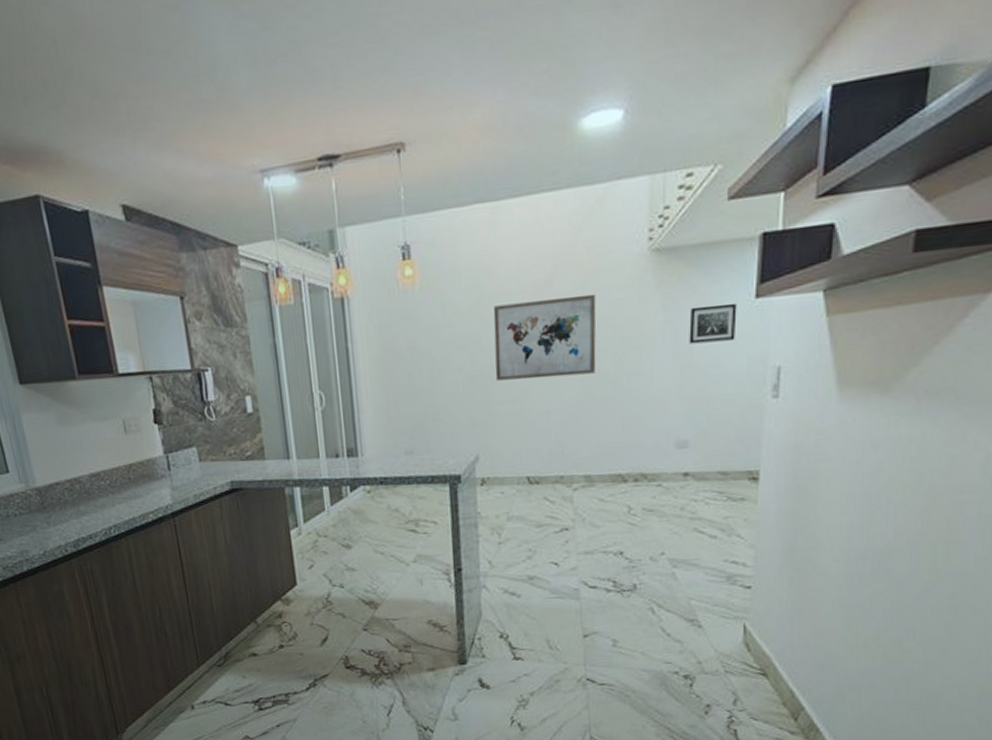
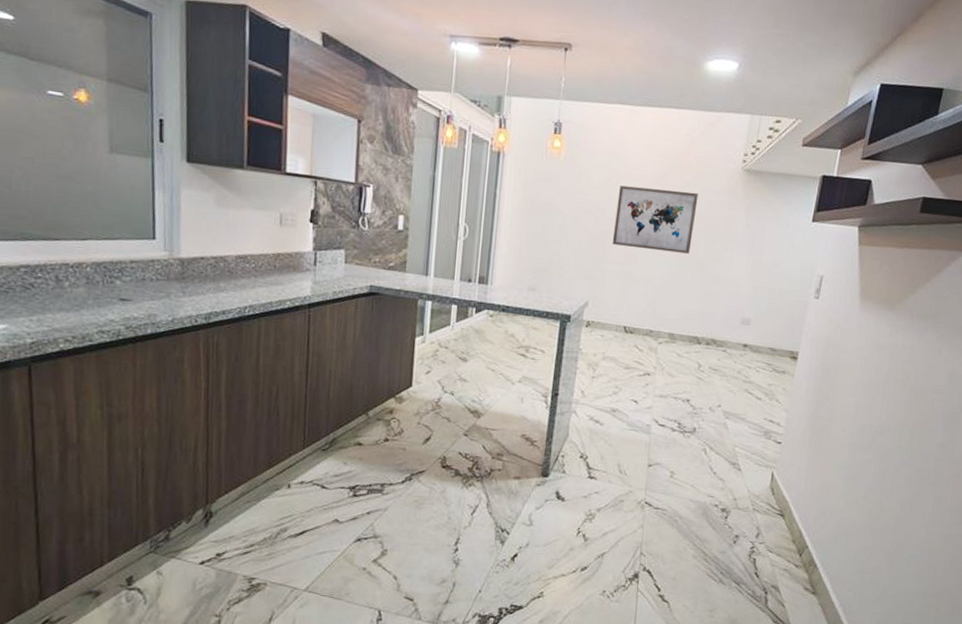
wall art: present [689,303,737,344] -> none [761,219,799,250]

